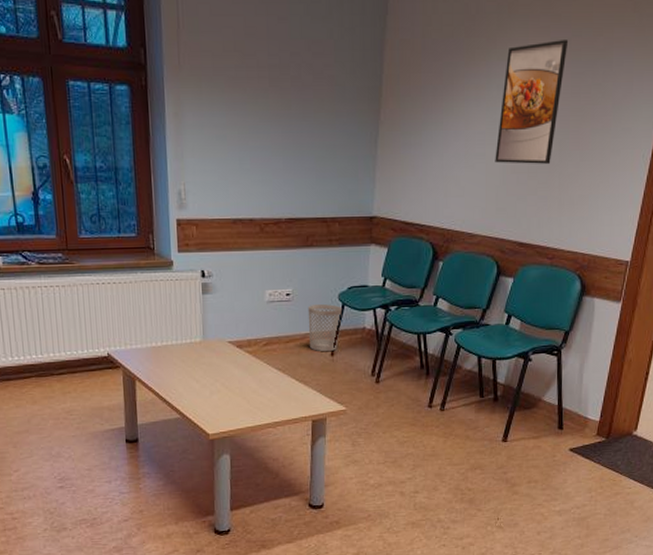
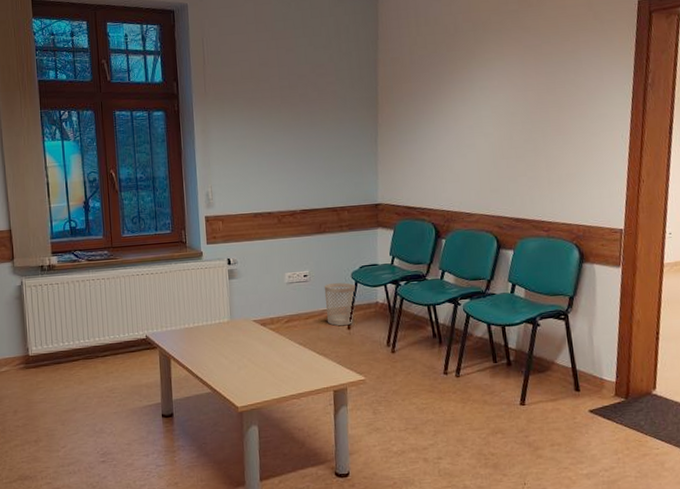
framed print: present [495,38,569,164] -> none [484,45,540,152]

